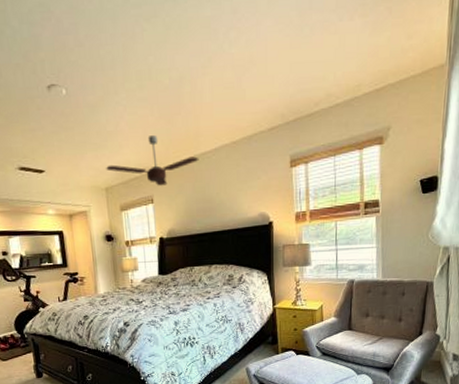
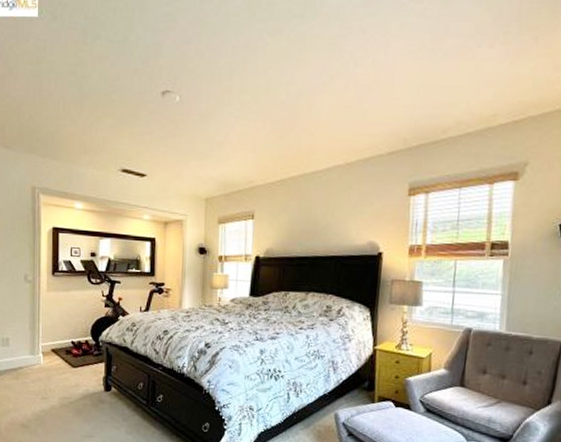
ceiling fan: present [106,135,199,186] -> none [209,149,309,202]

